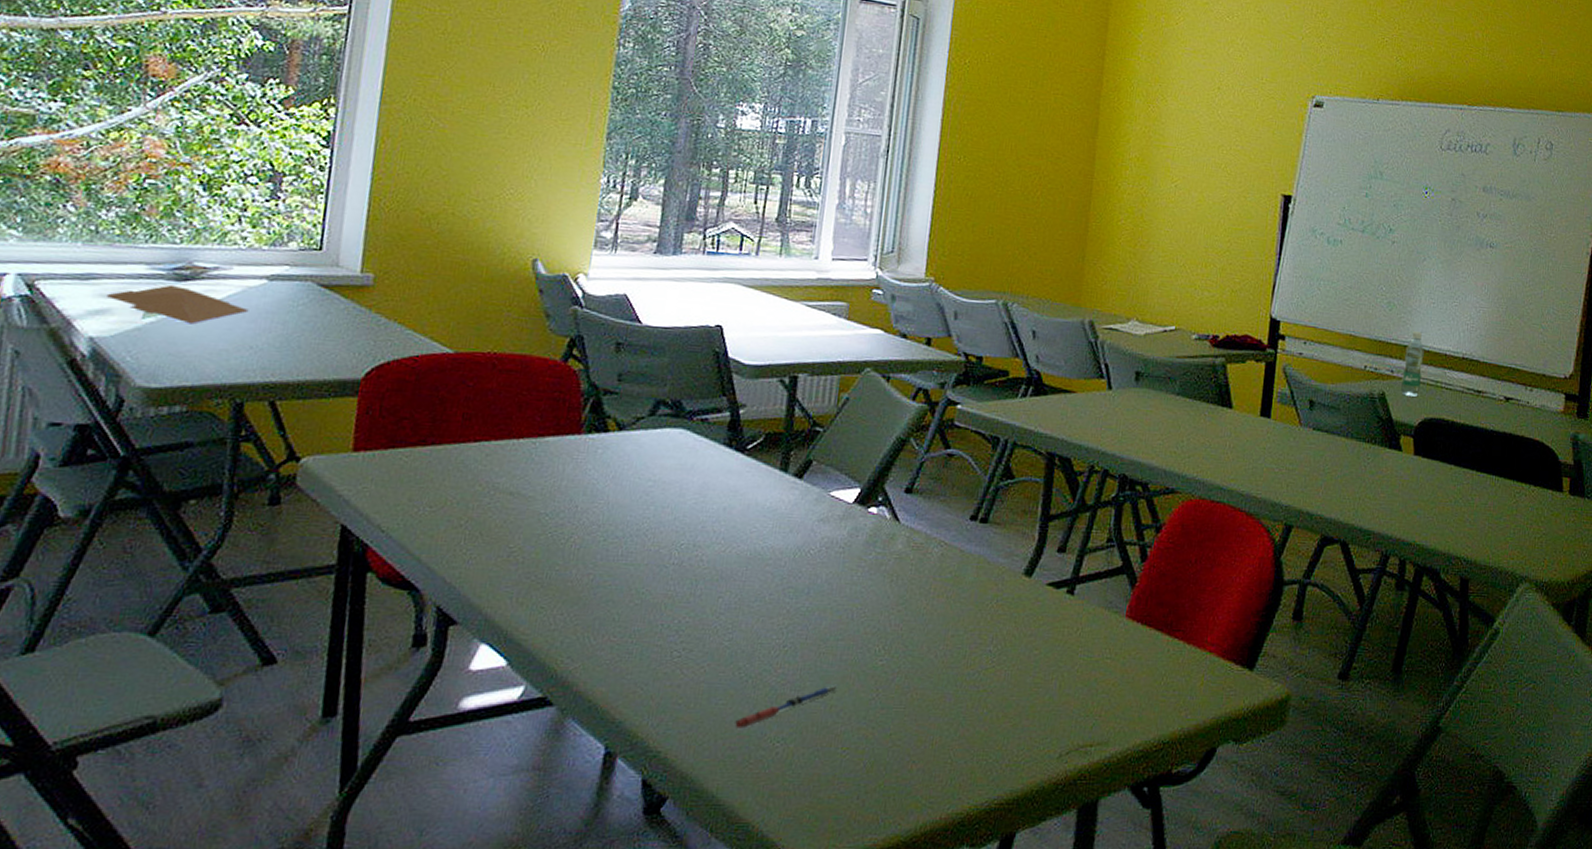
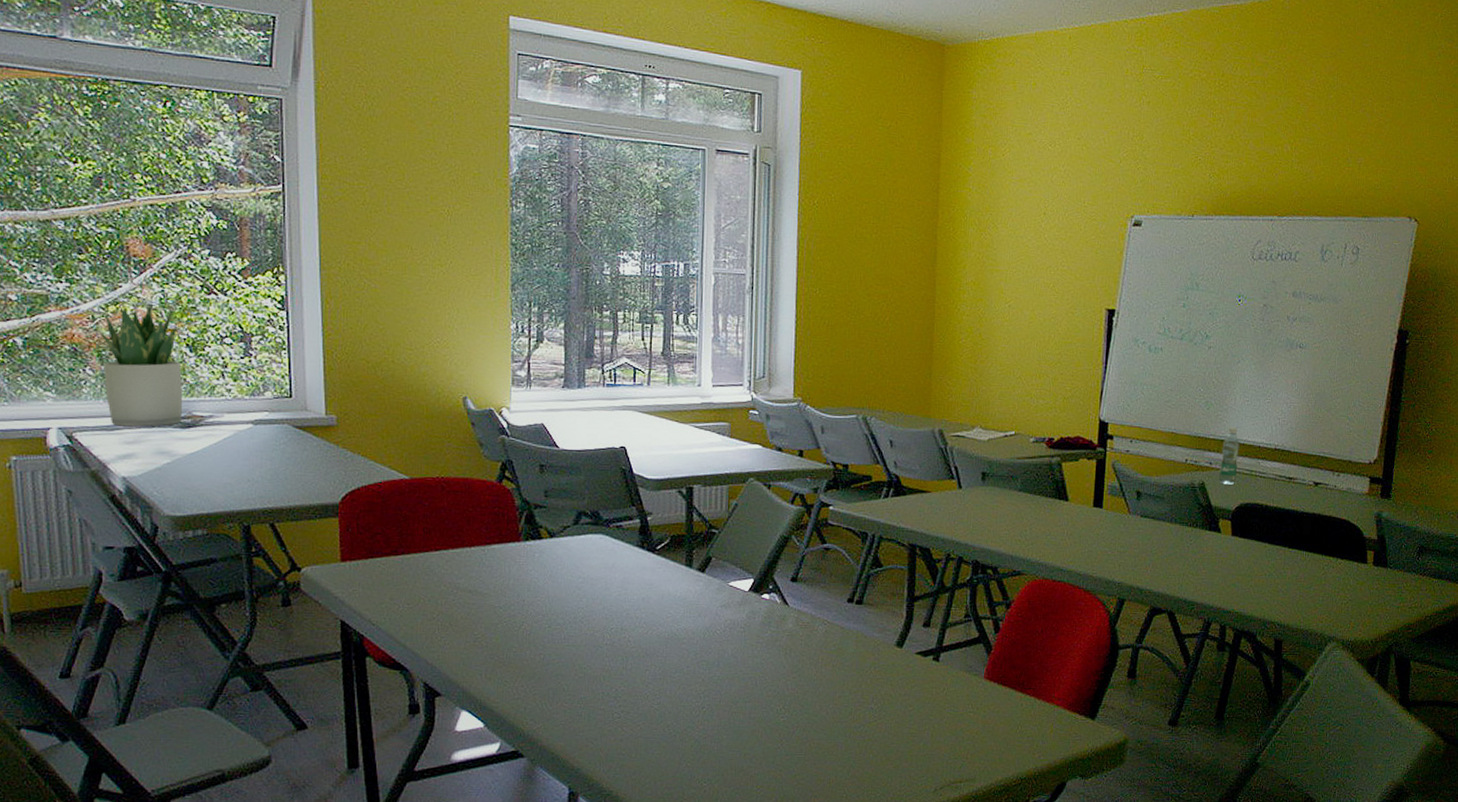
planter: none [86,127,197,278] -> present [99,299,183,427]
papers: present [105,284,249,325] -> none [129,431,242,464]
pen: present [733,684,837,729] -> none [668,737,749,773]

